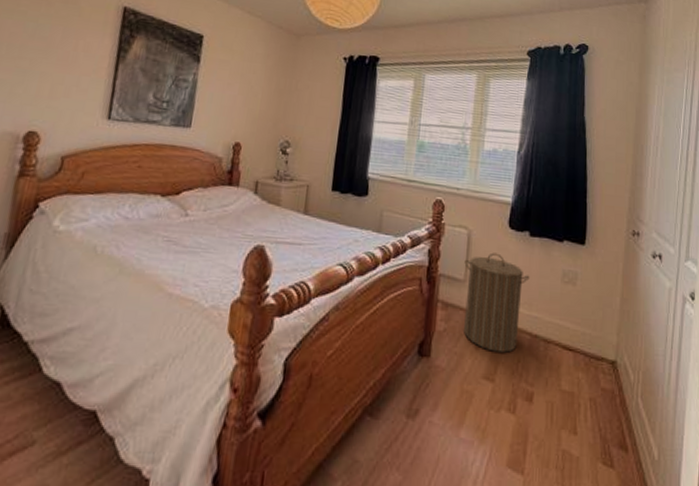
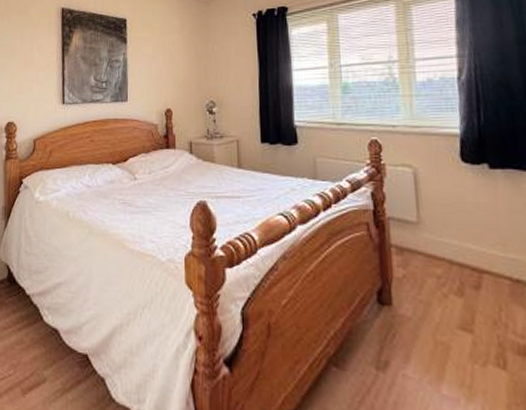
laundry hamper: present [464,252,530,353] -> none [414,190,498,300]

